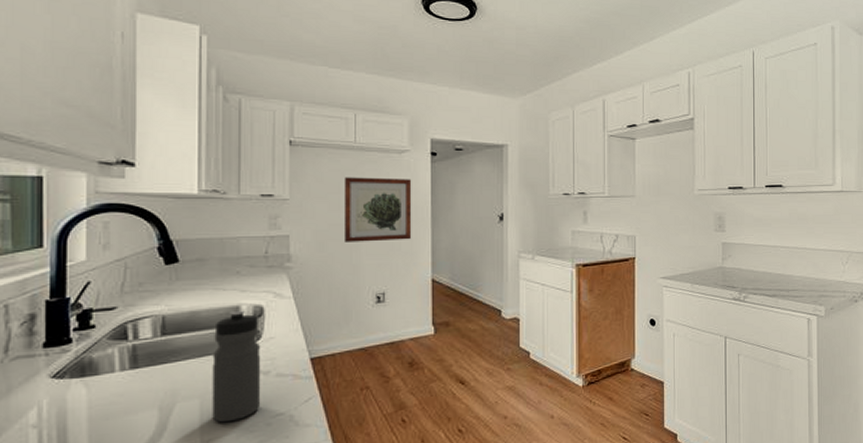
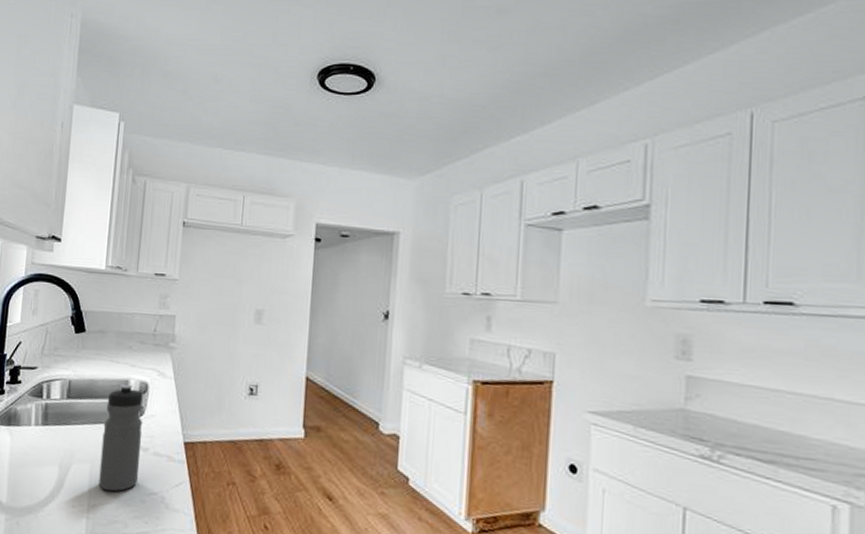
wall art: present [343,177,412,242] -> none [223,261,294,331]

